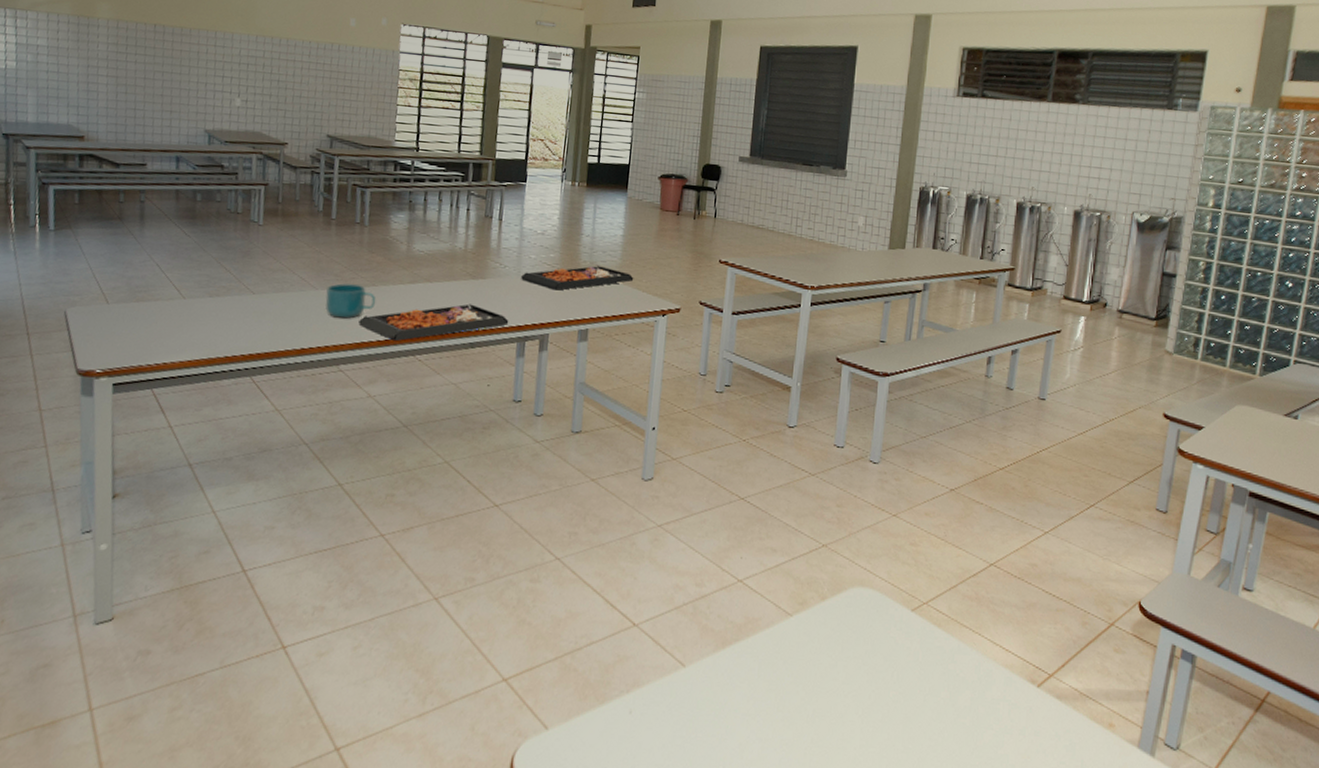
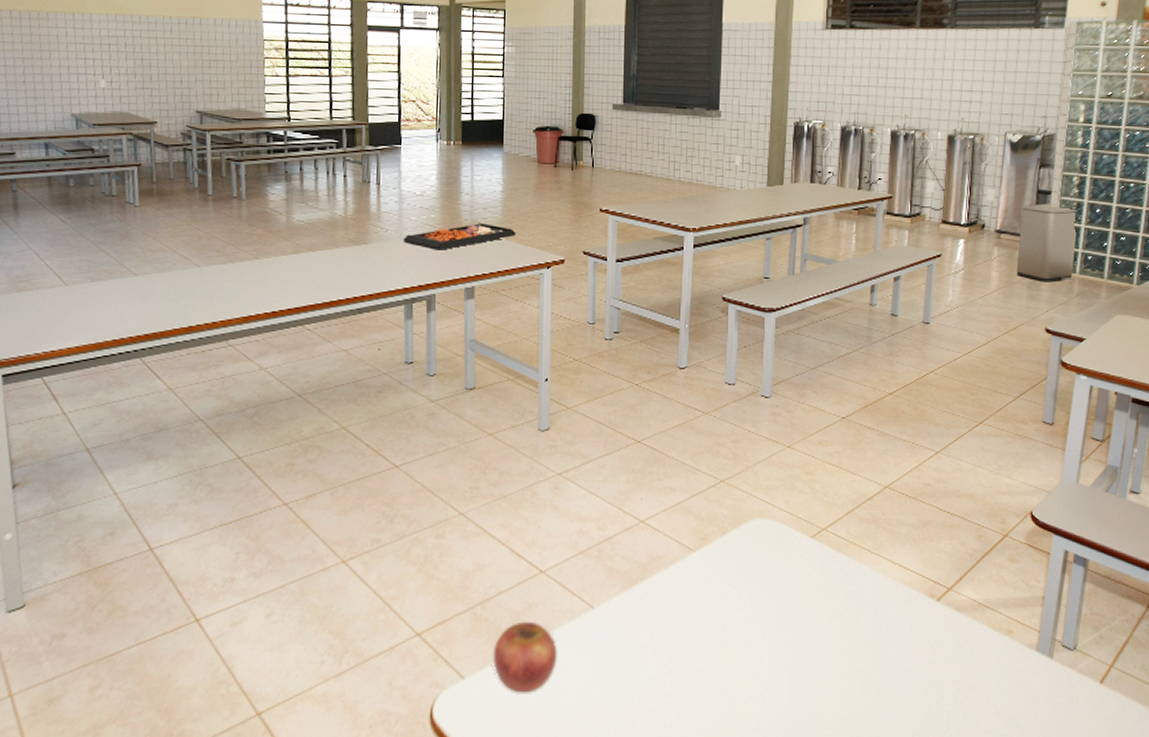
cup: present [325,283,376,319] -> none [209,259,260,293]
food tray: present [358,304,509,342] -> none [244,270,395,313]
apple: none [578,674,645,749] -> present [492,621,558,693]
pedal bin: none [1137,285,1202,367] -> present [1016,203,1078,283]

